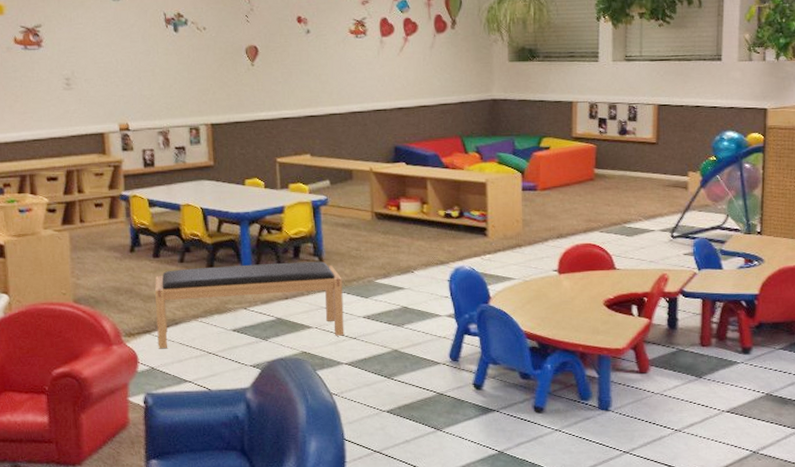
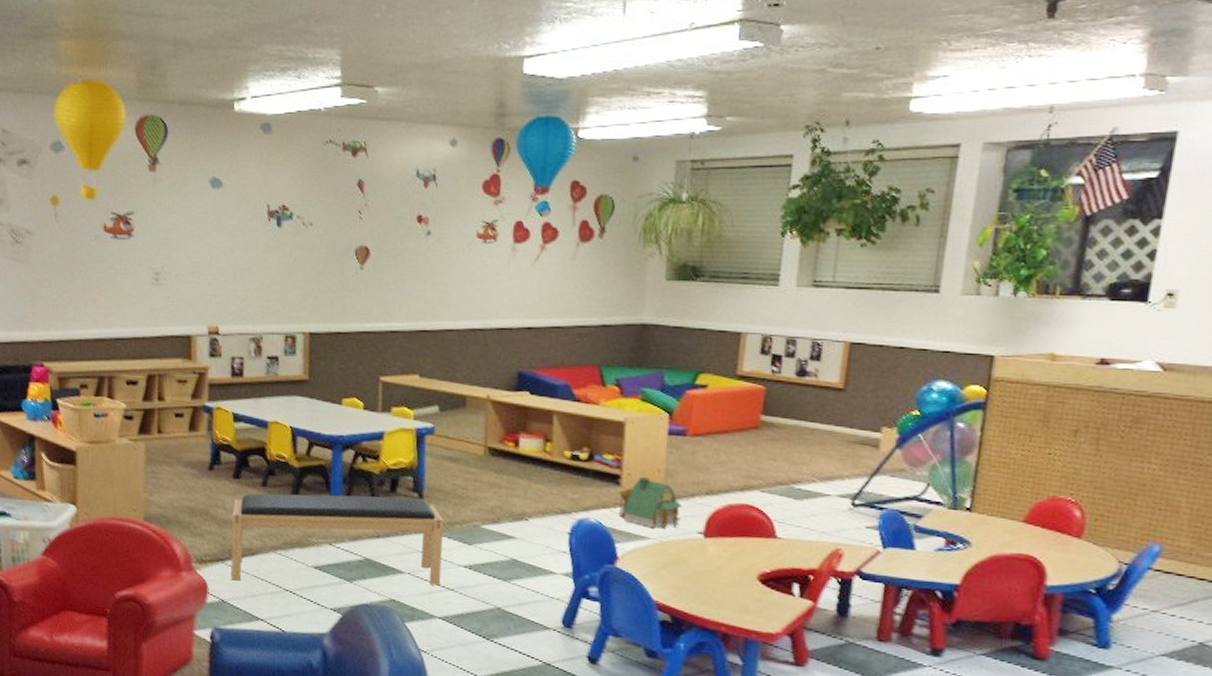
toy house: none [487,228,539,269] -> present [619,477,683,528]

